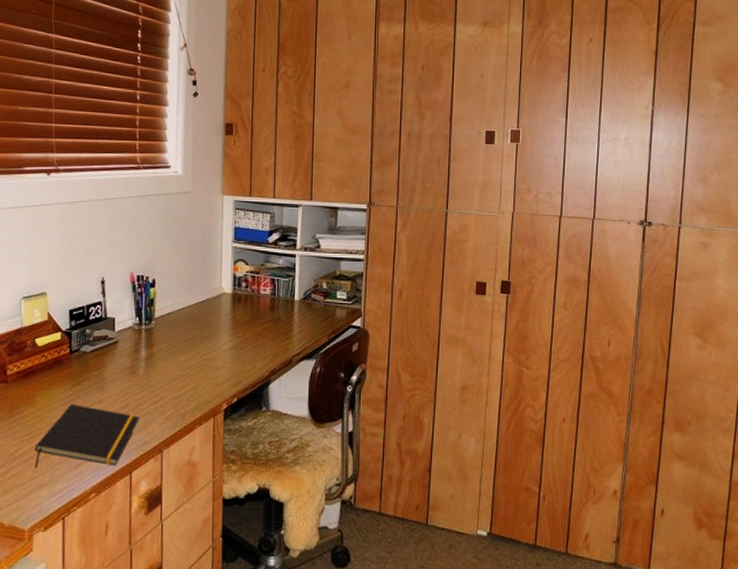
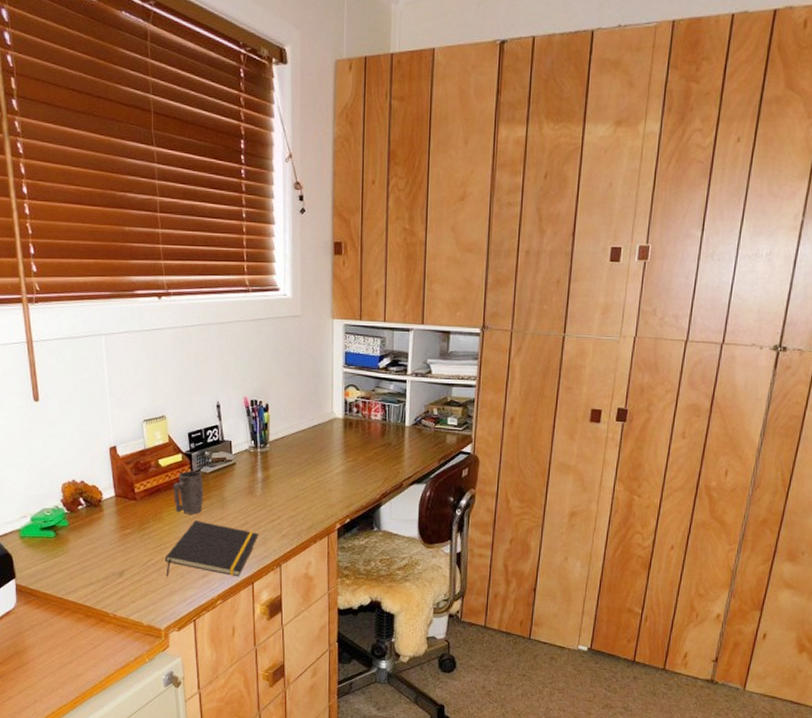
mug: none [48,350,83,397] -> present [172,470,203,515]

